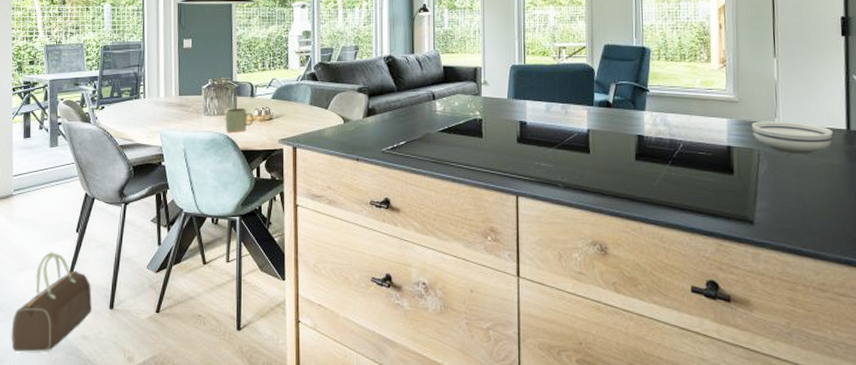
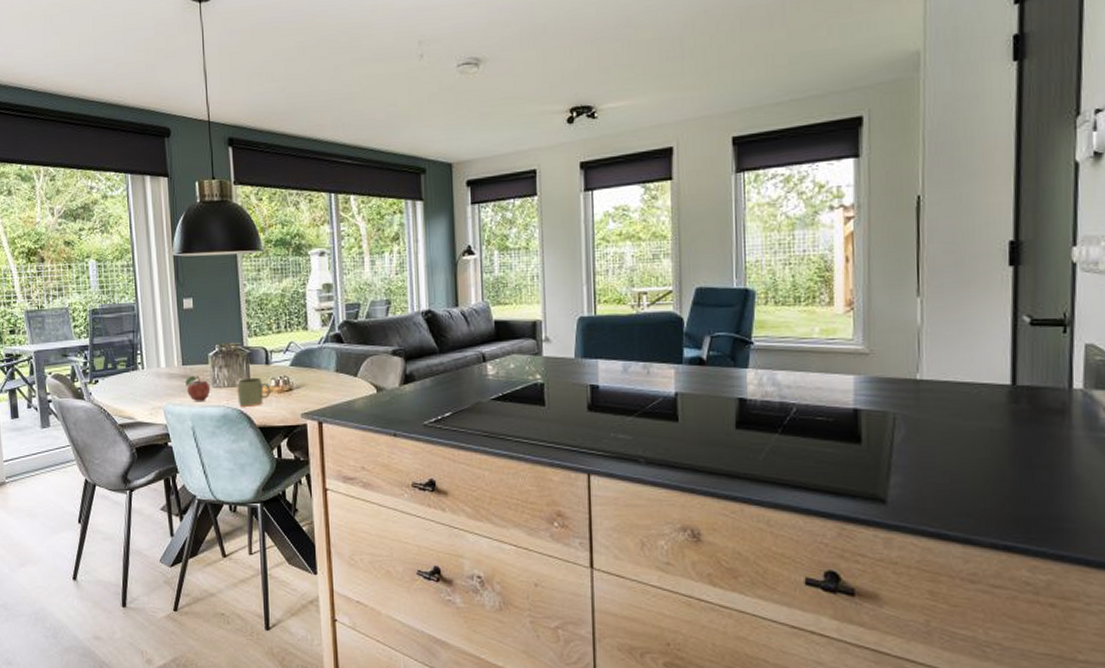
handbag: present [11,252,92,352] -> none [17,545,102,653]
fruit: none [181,105,202,126] -> present [185,376,211,401]
bowl: present [751,121,834,155] -> none [885,376,994,419]

